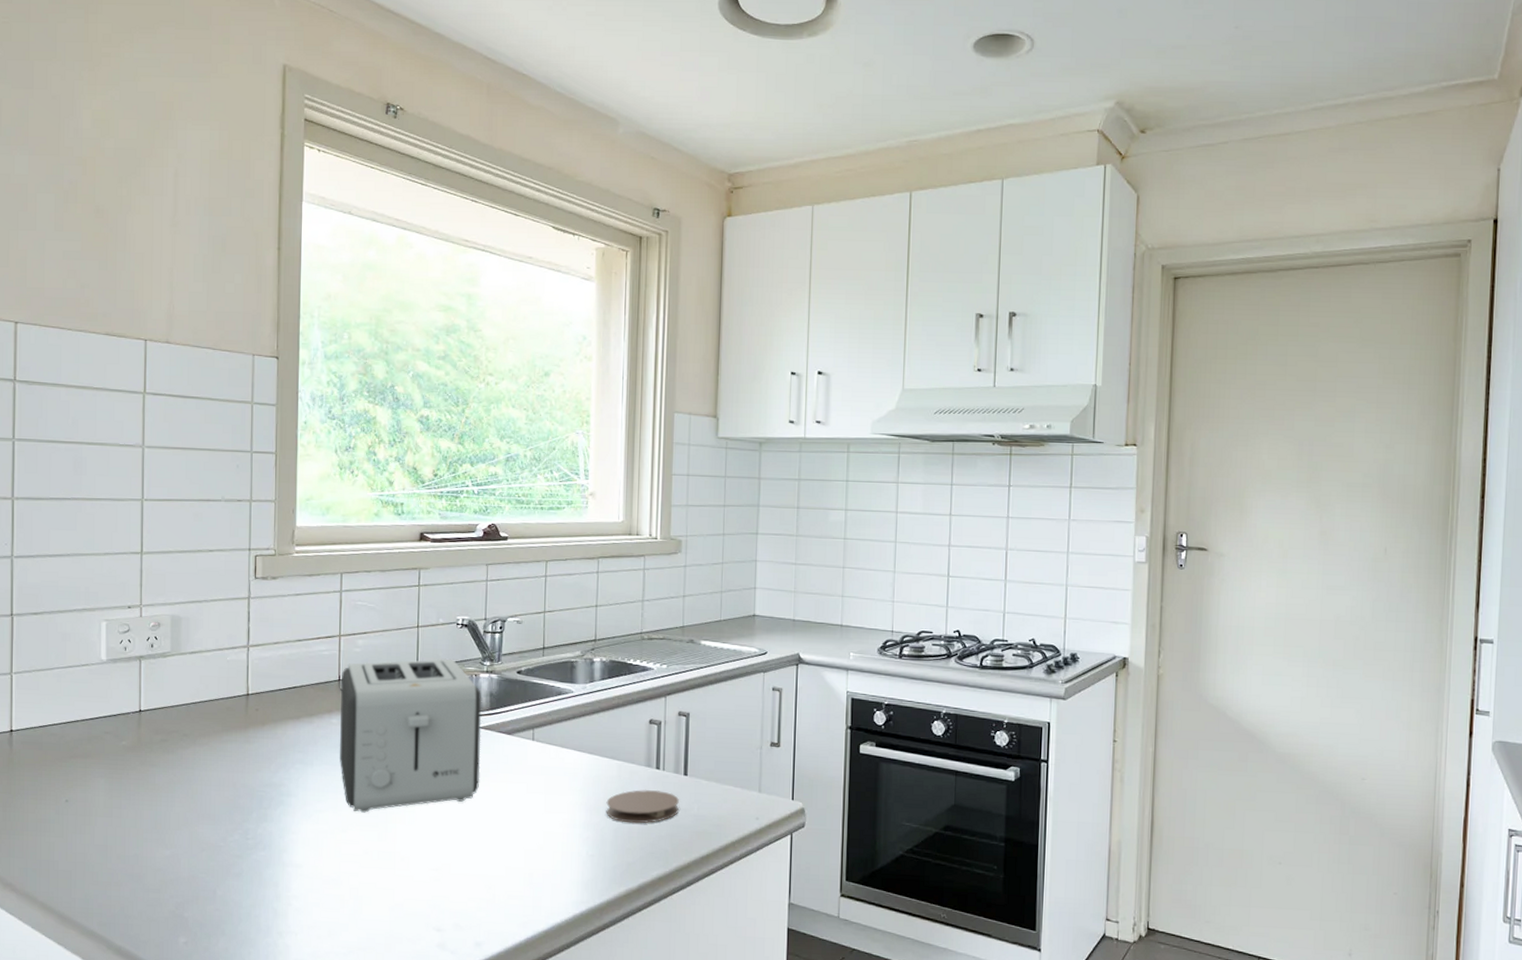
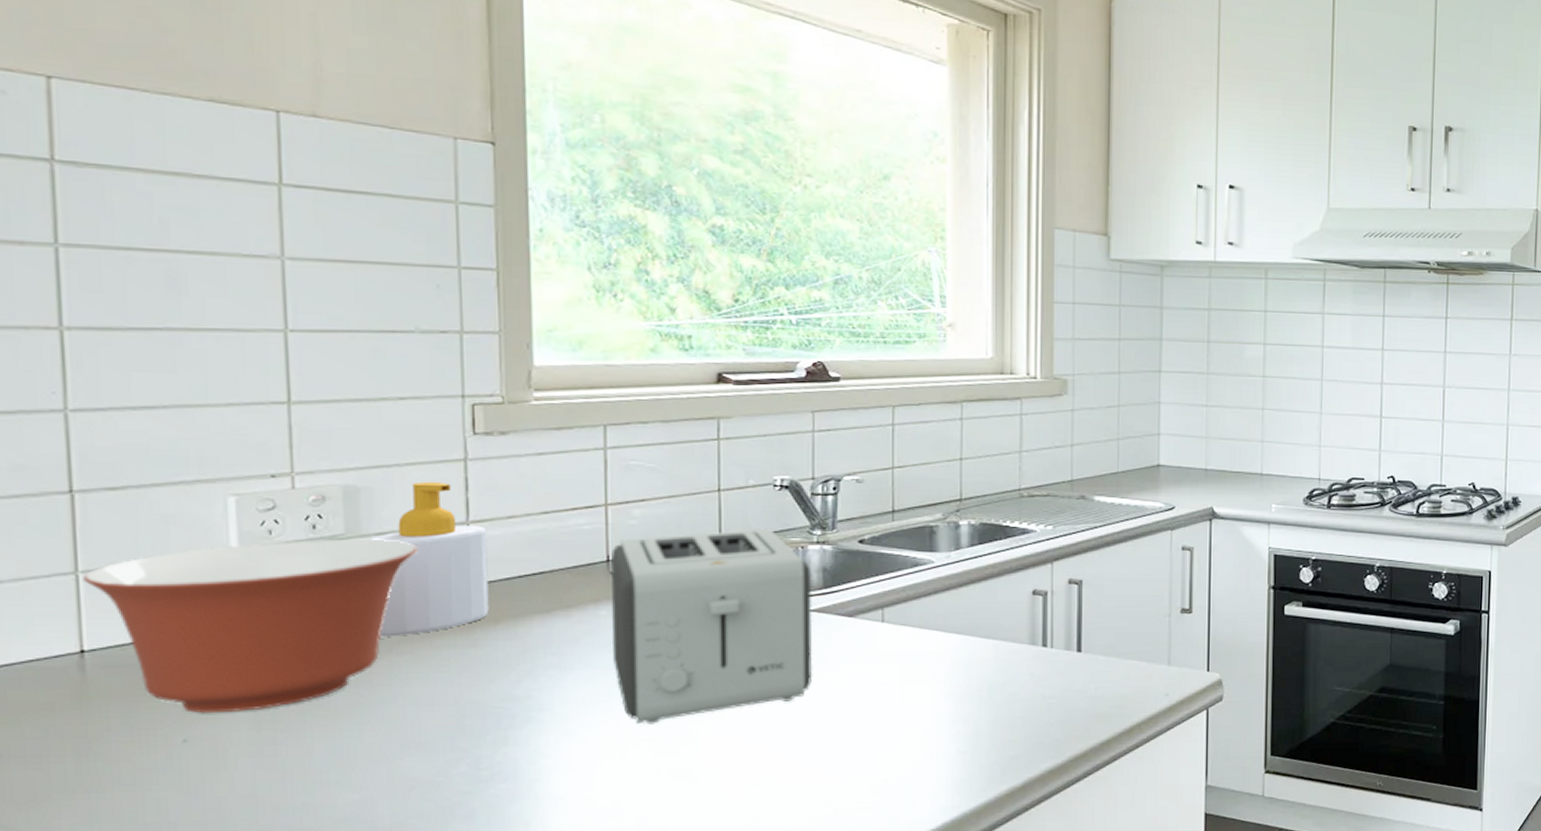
mixing bowl: none [15,655,216,782] -> present [83,538,418,714]
soap bottle: none [186,614,260,732] -> present [369,481,489,637]
coaster: present [606,790,679,824] -> none [980,671,1072,711]

